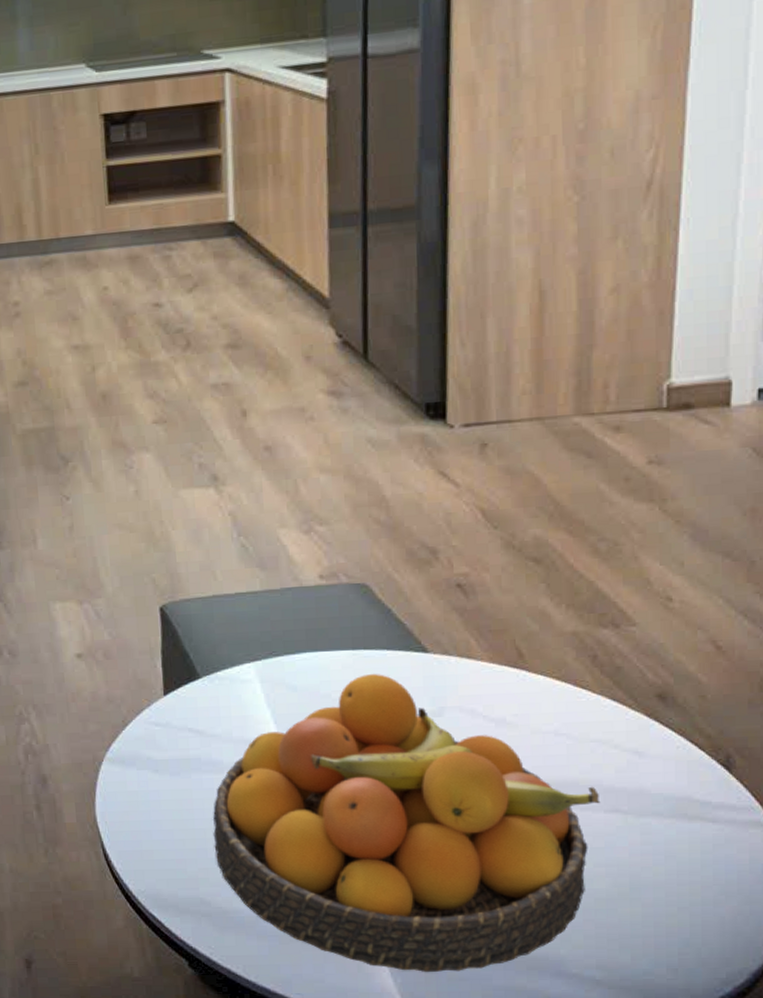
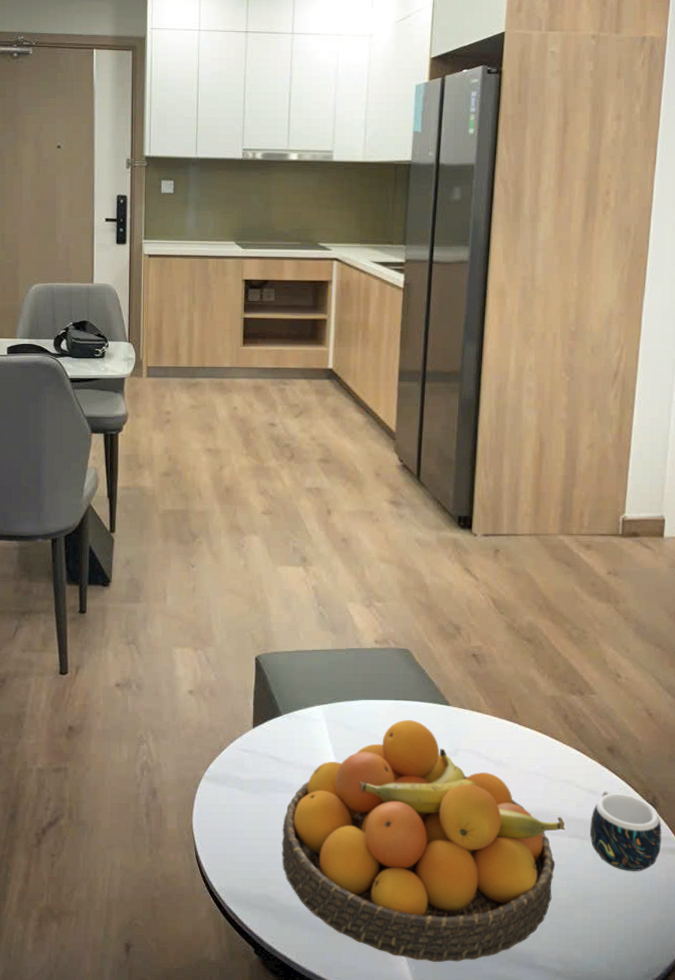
mug: none [635,749,741,852] -> present [589,790,662,871]

